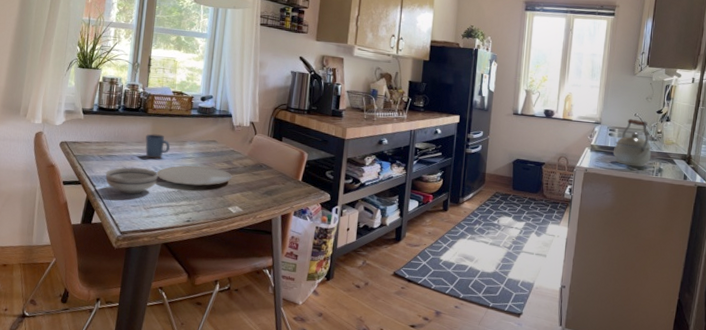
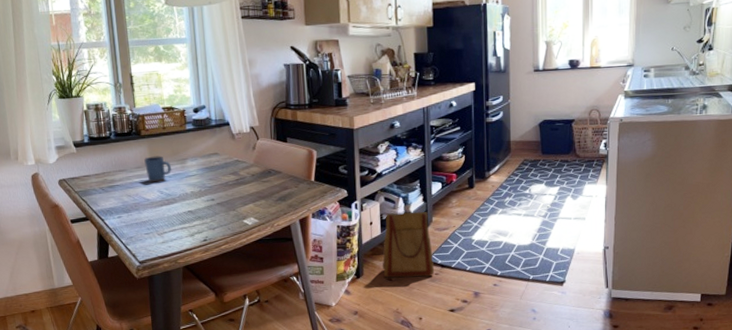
bowl: present [105,167,158,194] -> none [111,193,166,223]
plate: present [156,165,233,186] -> none [163,181,242,204]
shopping bag: none [352,222,402,289] -> present [382,211,435,278]
kettle: present [613,118,652,167] -> none [650,54,694,108]

